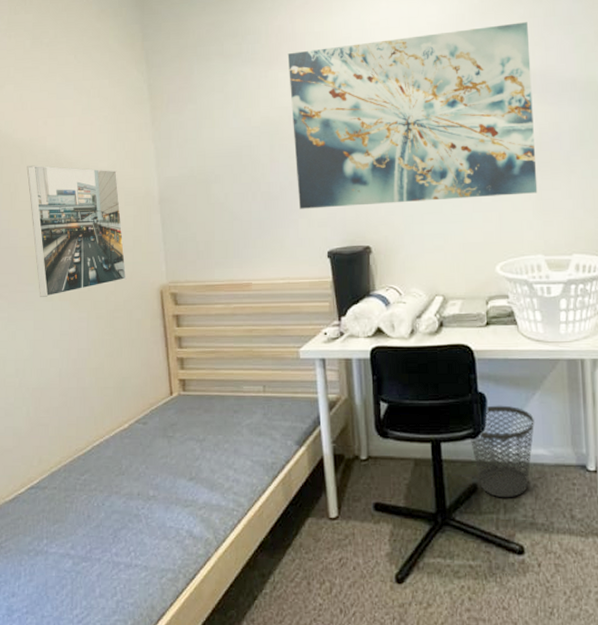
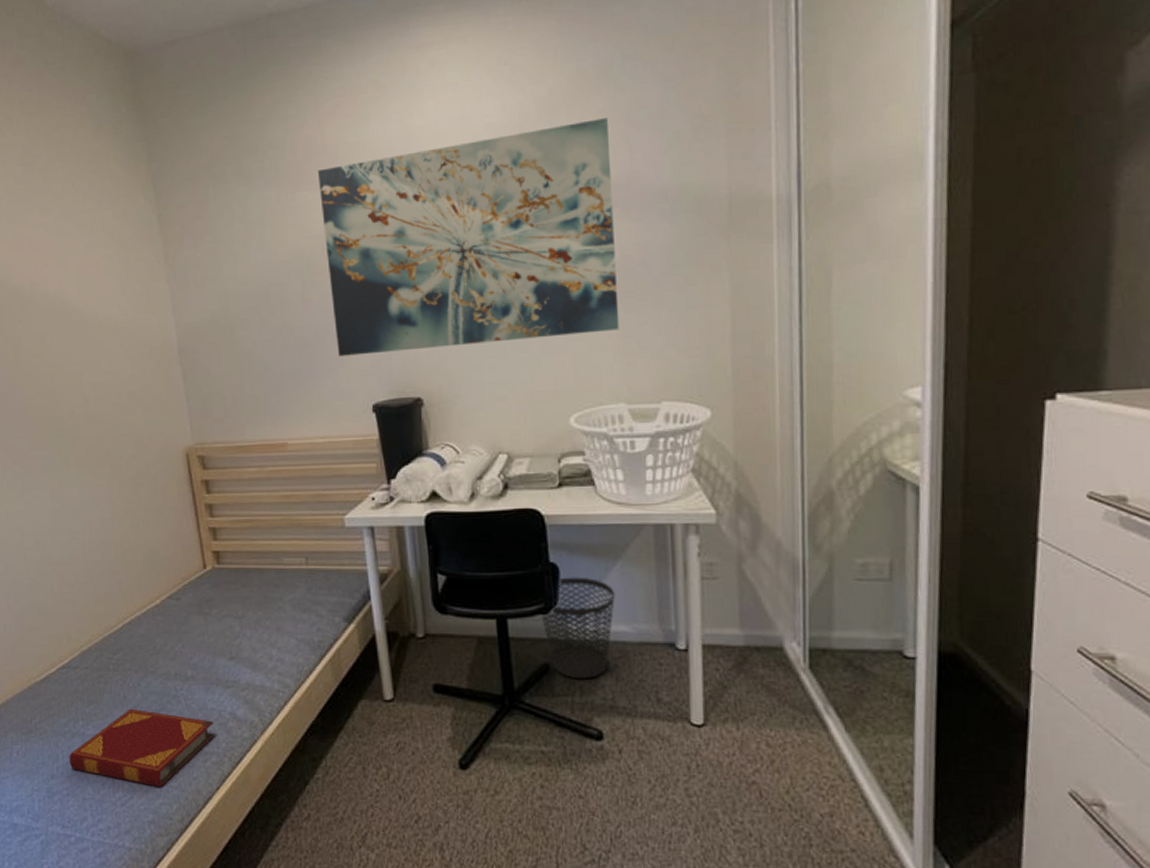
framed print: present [27,165,127,297] -> none [29,313,148,463]
hardback book: none [31,527,172,604] -> present [69,708,215,787]

